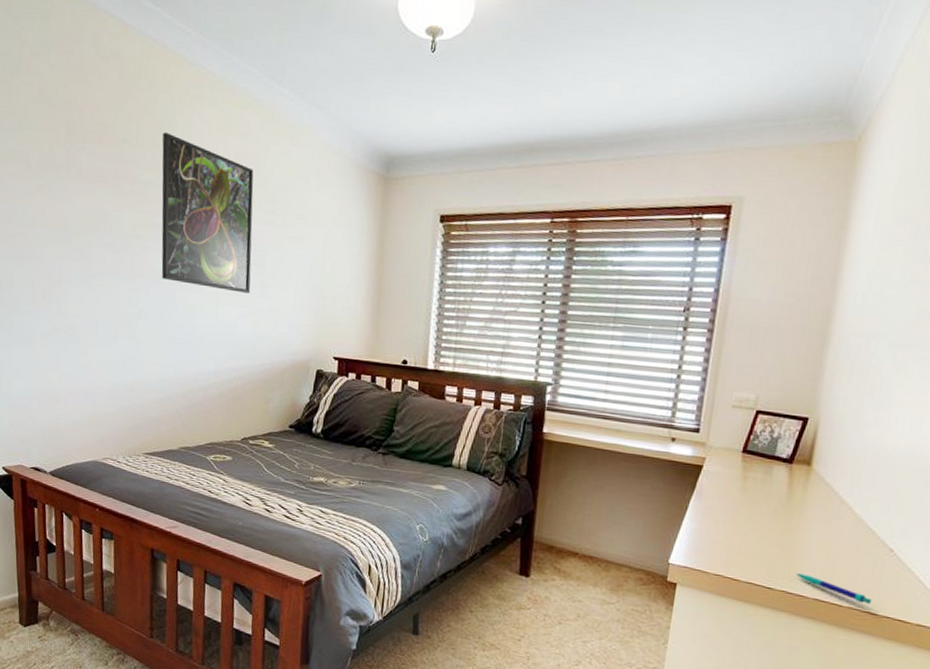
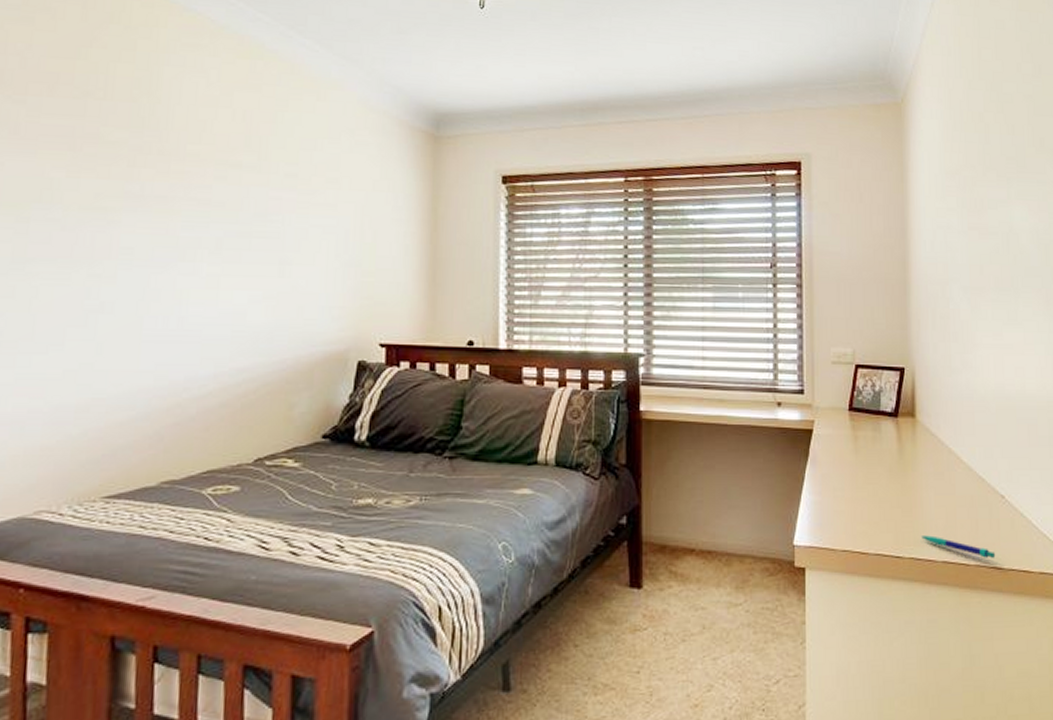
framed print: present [161,132,254,293] -> none [136,84,268,273]

